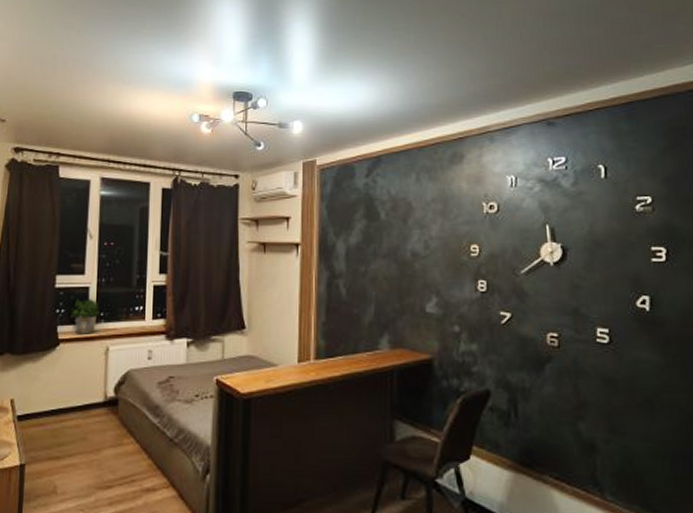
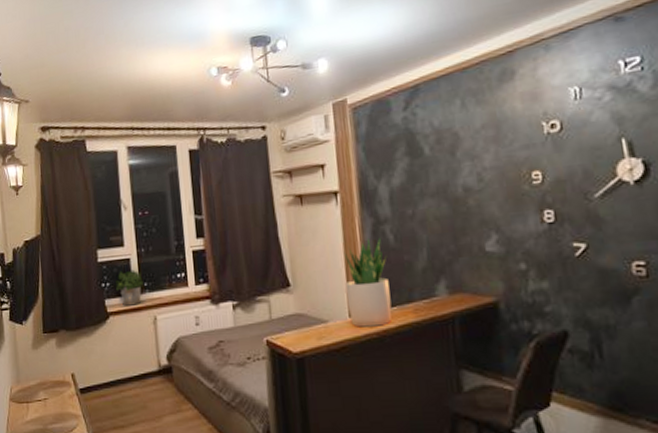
planter: none [297,290,339,374] -> present [343,237,392,328]

